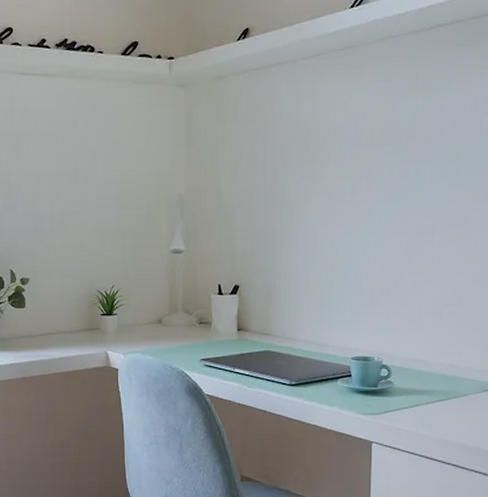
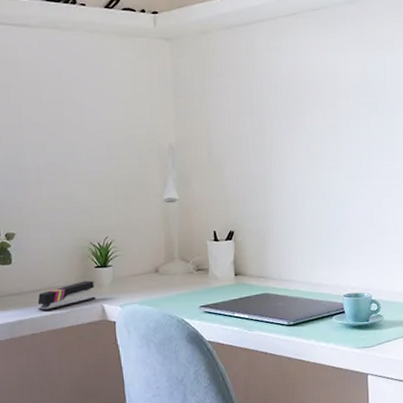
stapler: none [47,327,101,355] -> present [37,280,96,312]

